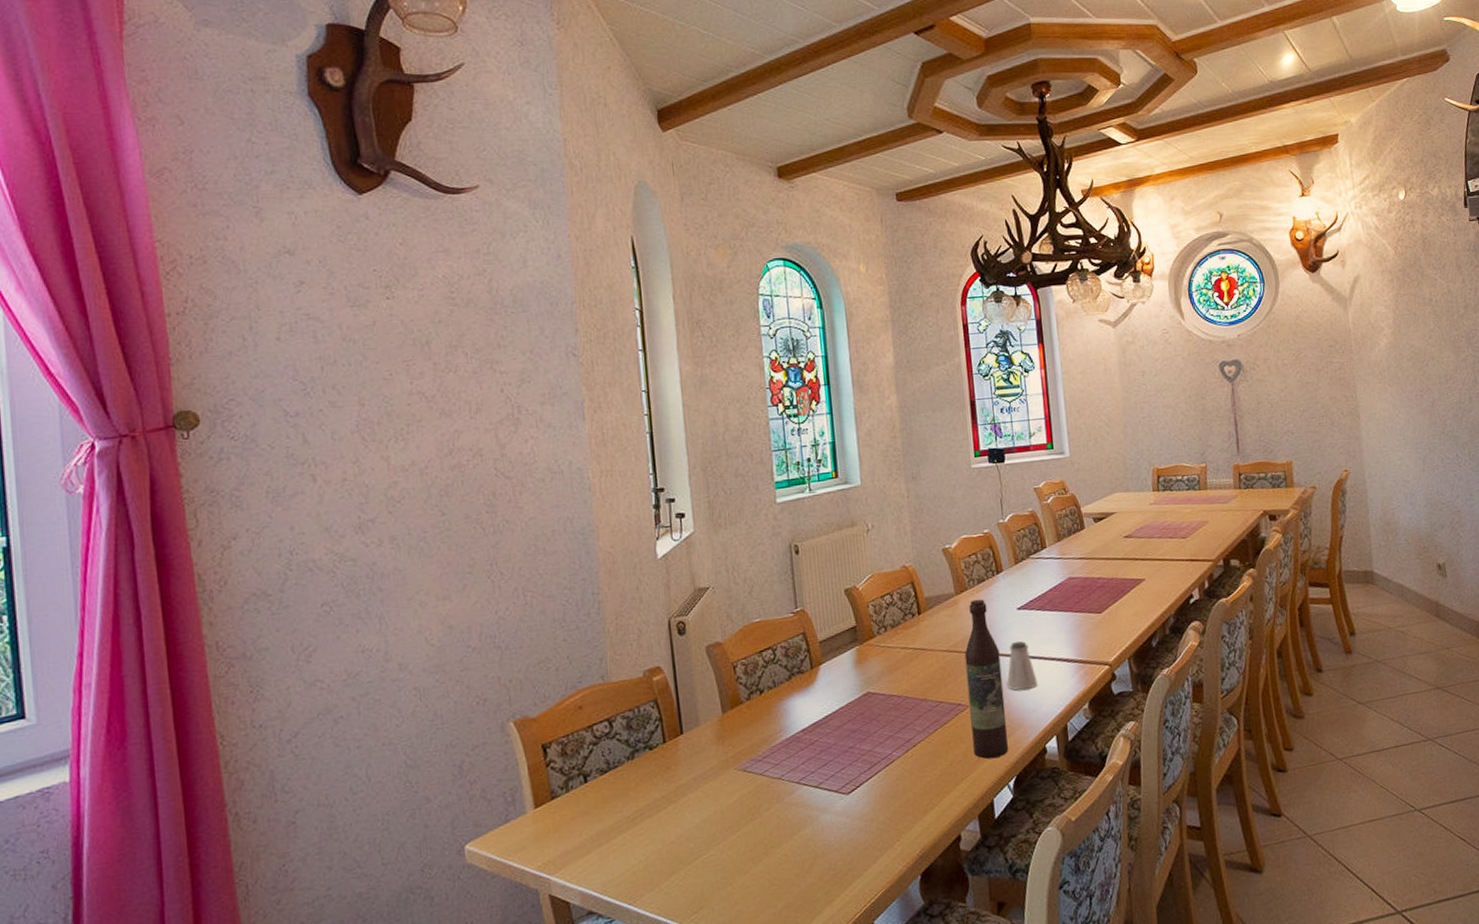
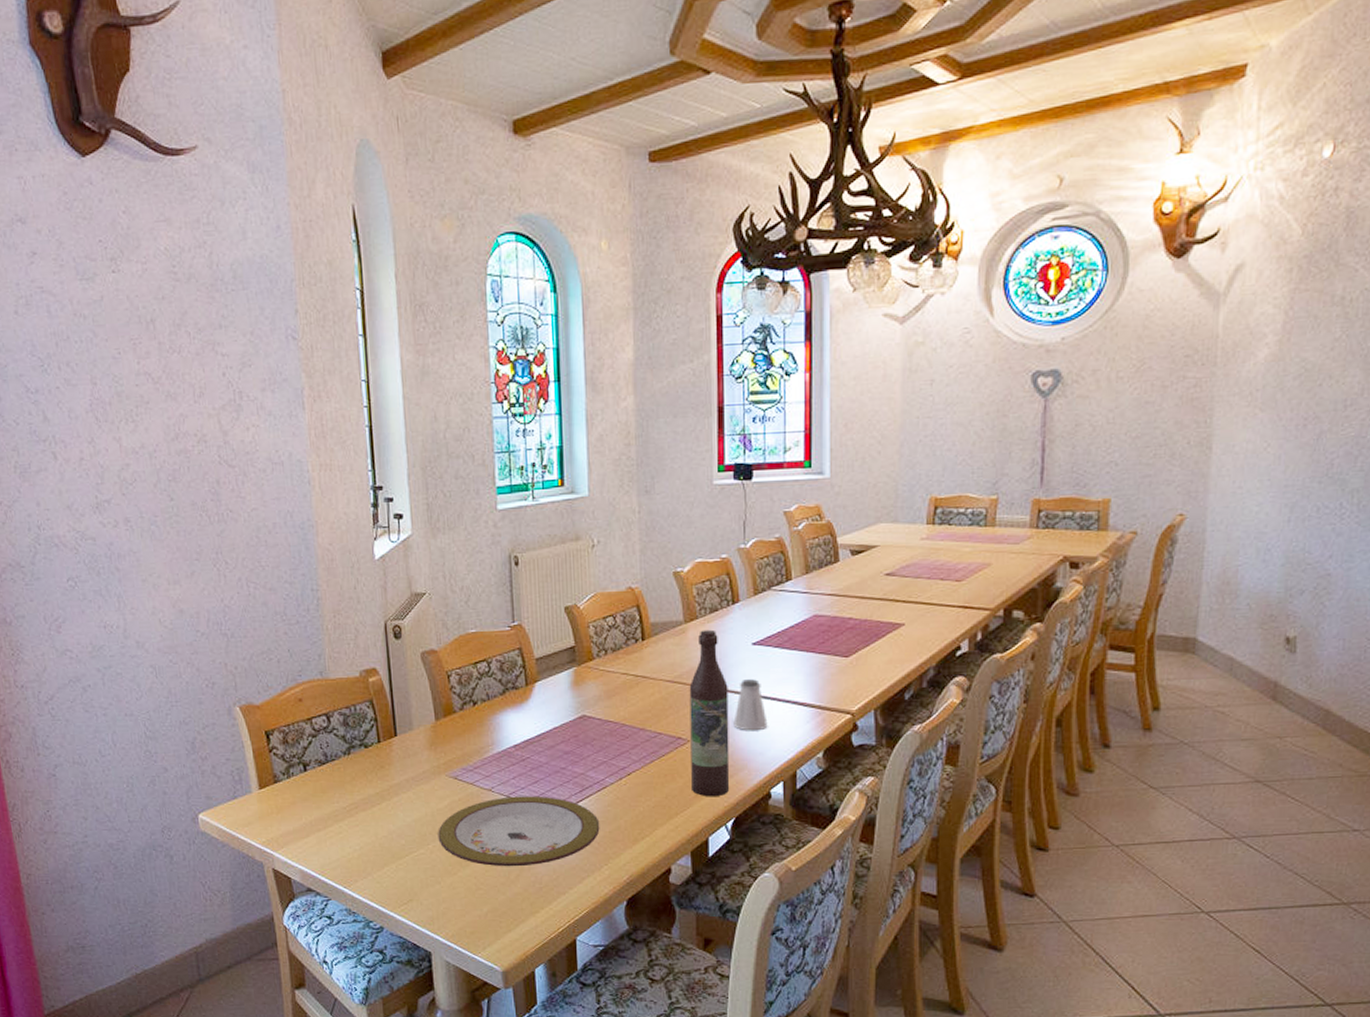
plate: none [728,778,891,858] -> present [438,795,600,867]

